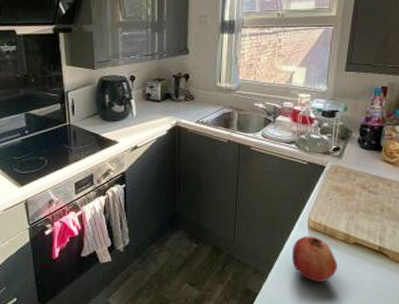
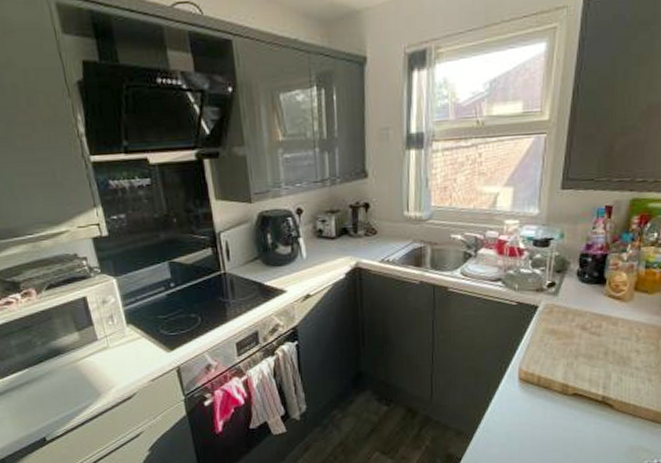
fruit: present [291,236,337,282] -> none [500,389,554,441]

